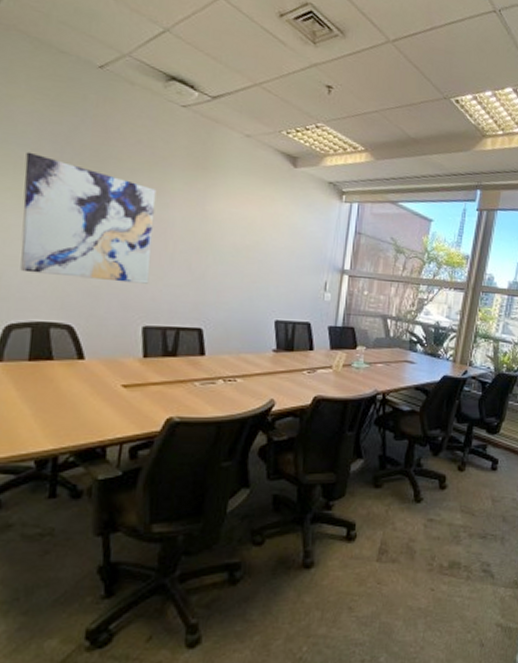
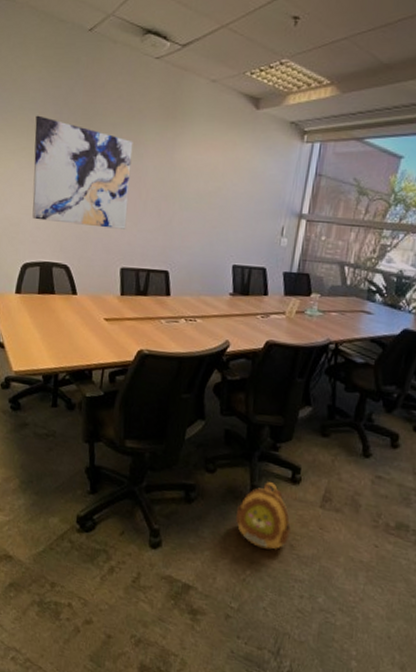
backpack: none [288,544,348,618] -> present [235,482,291,550]

